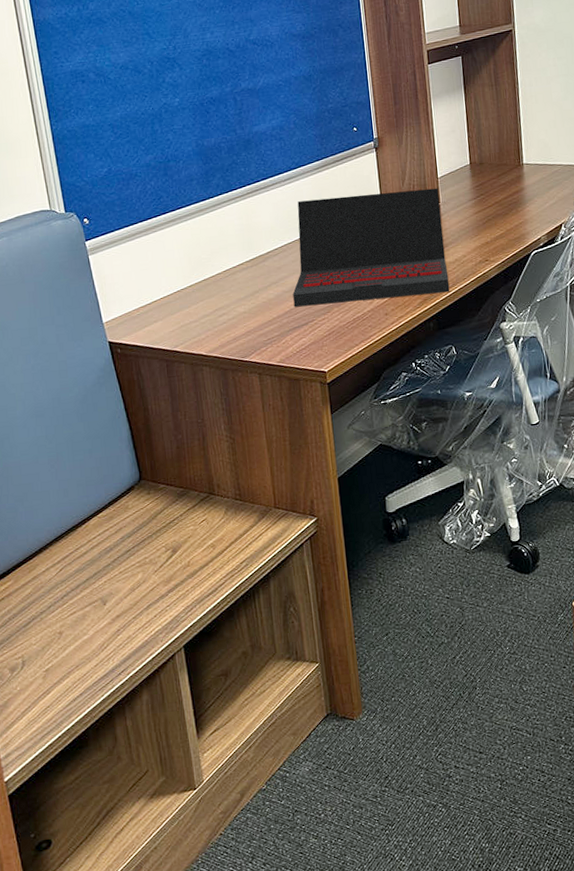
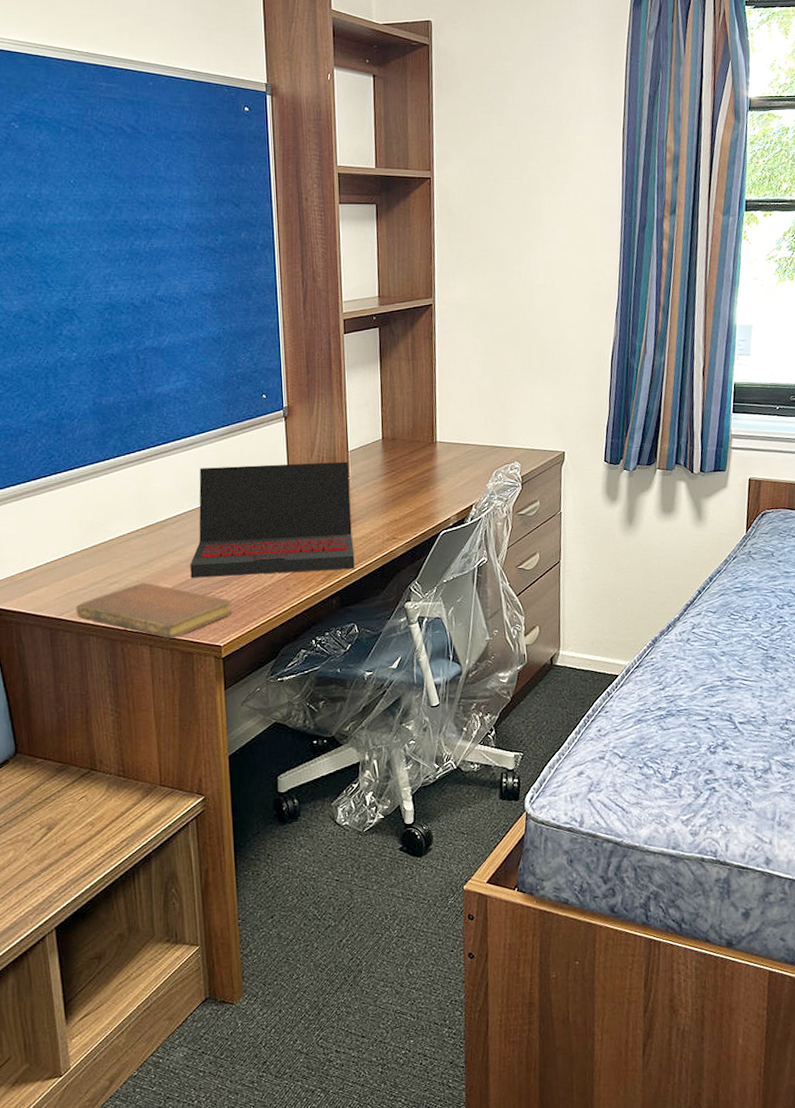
notebook: none [189,313,335,367] -> present [76,582,233,639]

